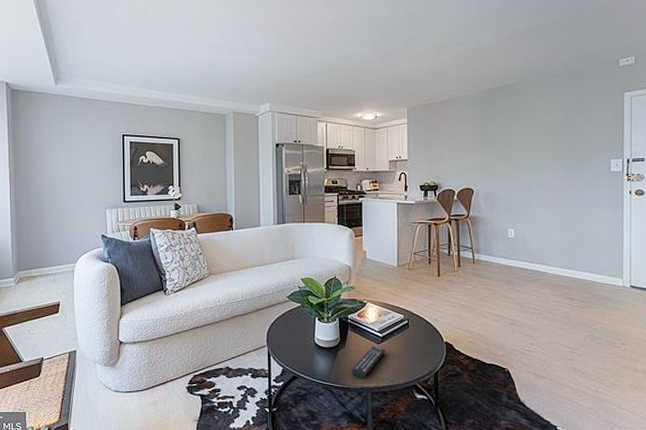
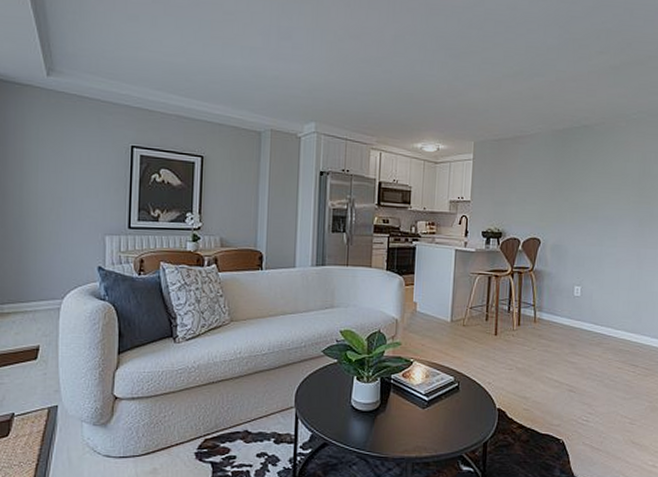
remote control: present [351,346,385,378] -> none [391,411,431,446]

